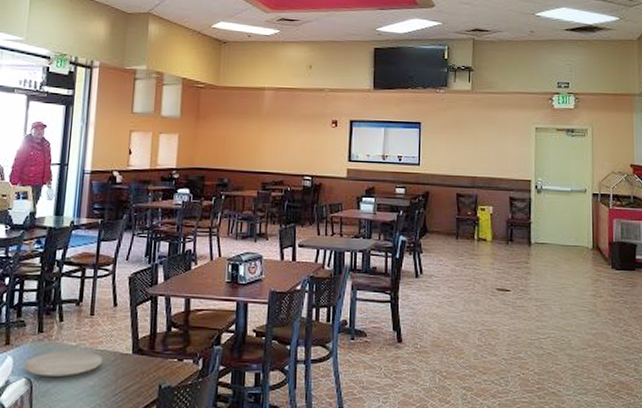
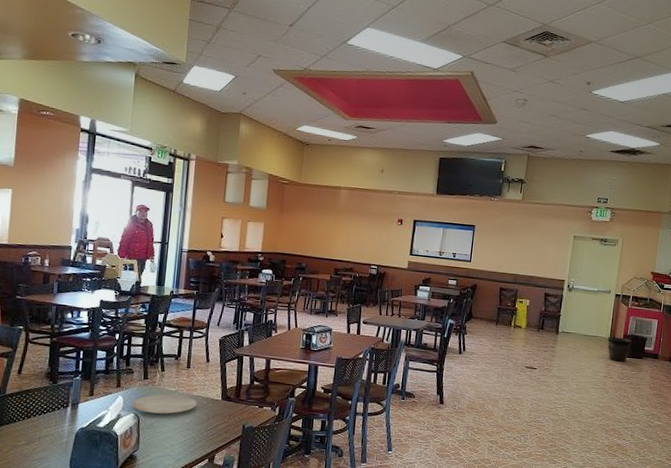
waste bin: none [589,245,620,276] -> present [606,336,632,362]

